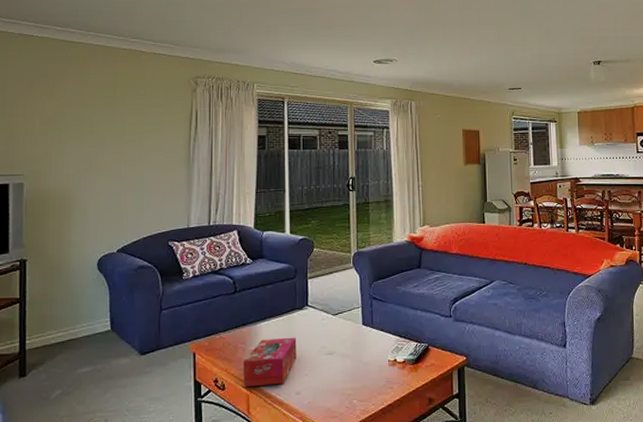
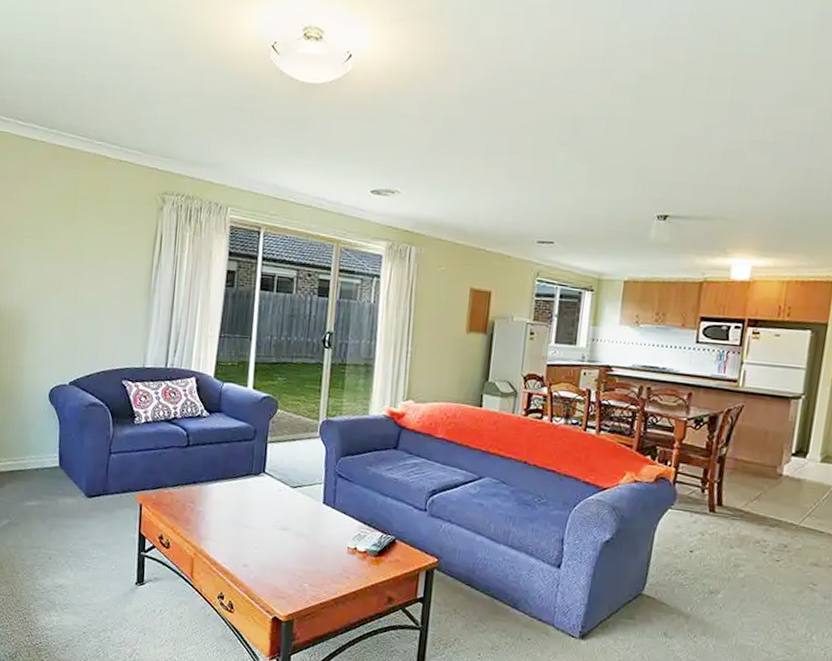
tissue box: present [243,337,297,388] -> none [189,502,249,553]

